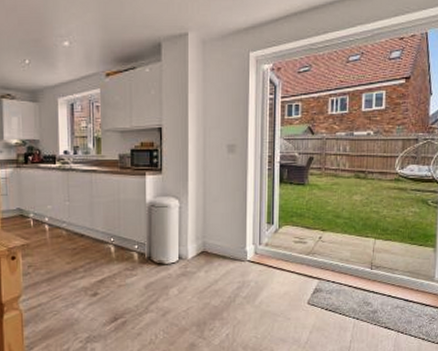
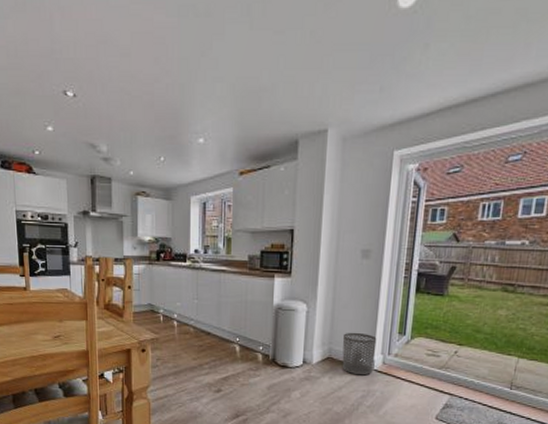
waste bin: none [216,224,248,267] -> present [342,332,377,376]

